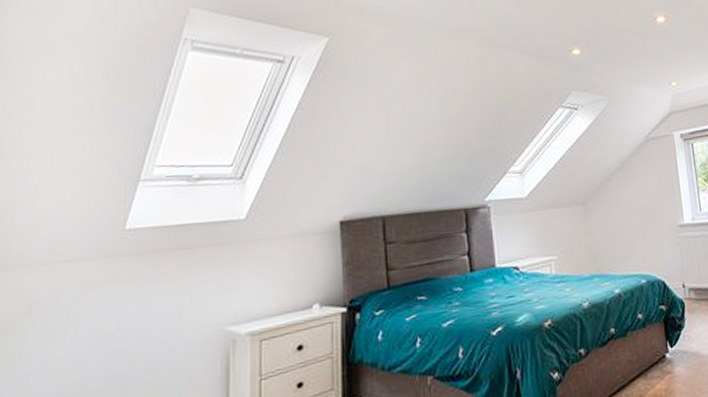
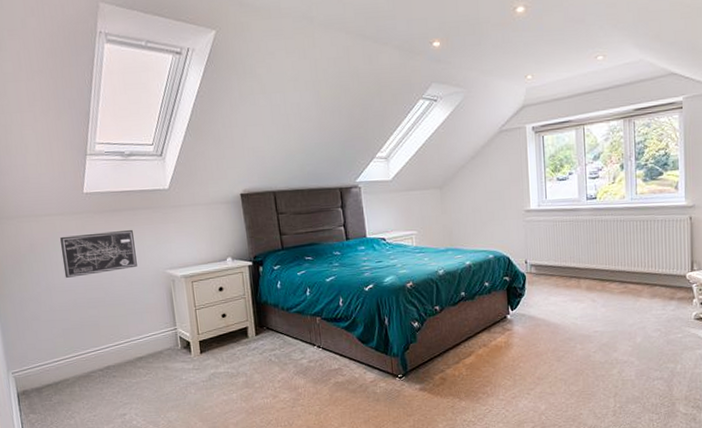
wall art: none [73,274,186,348] -> present [60,229,137,278]

